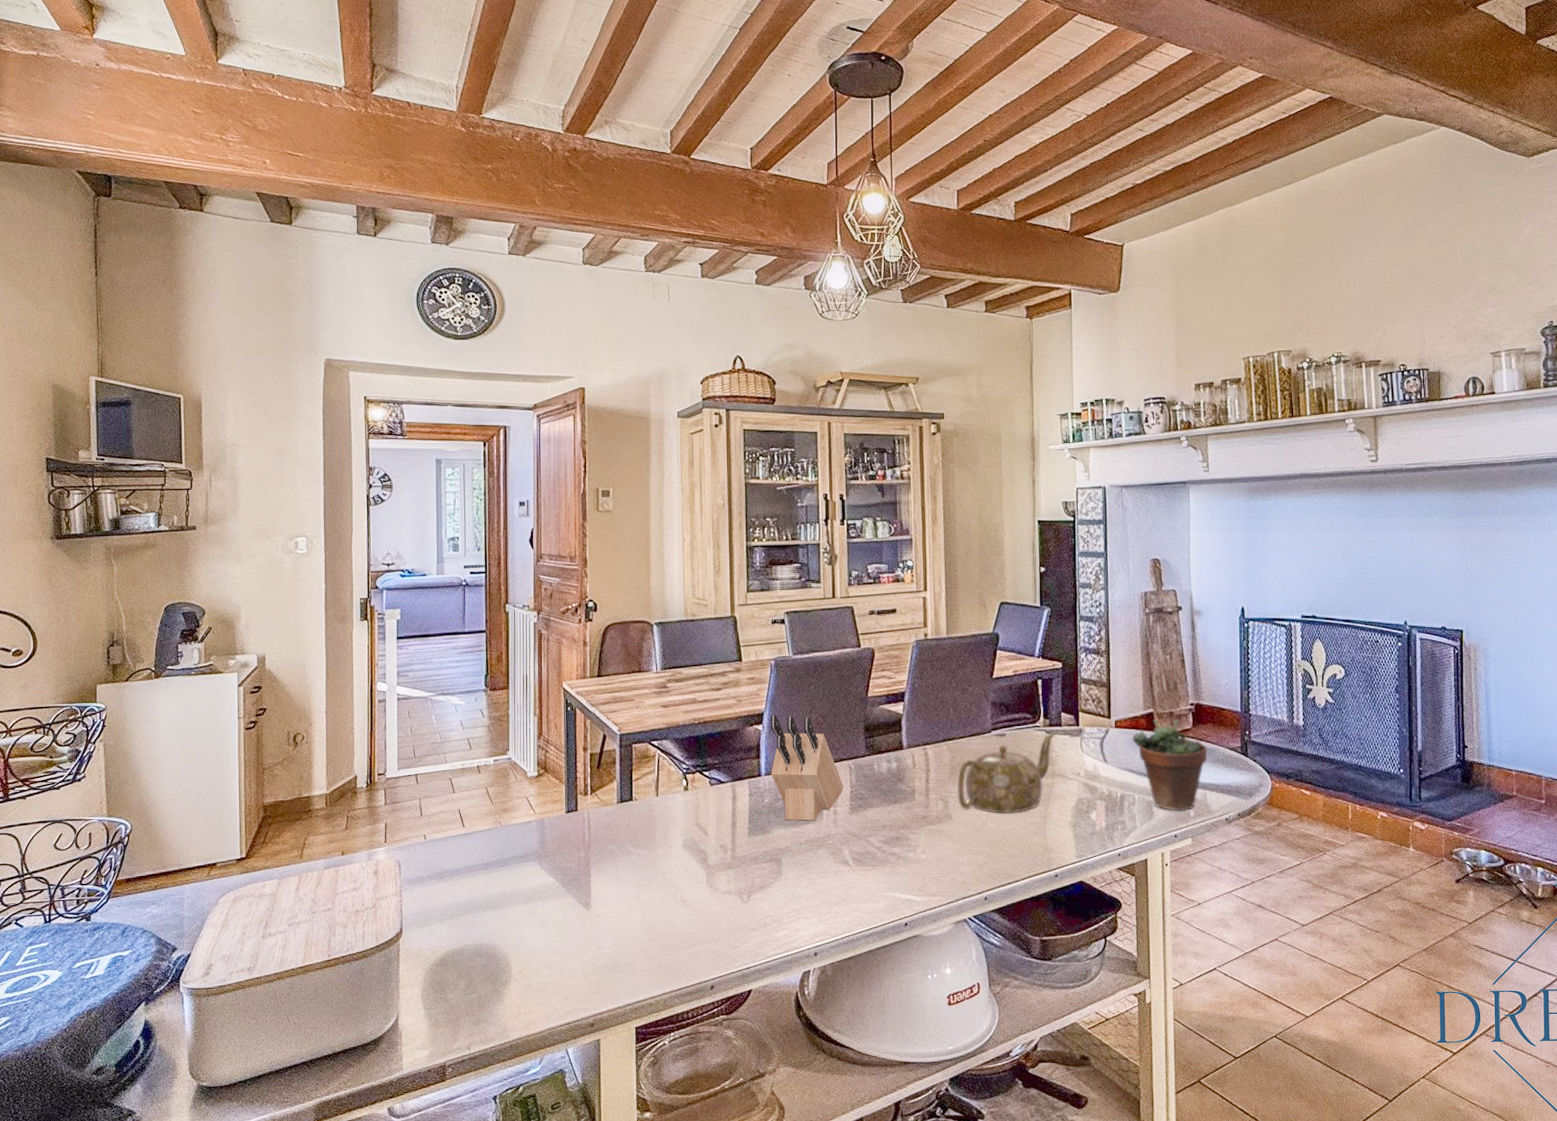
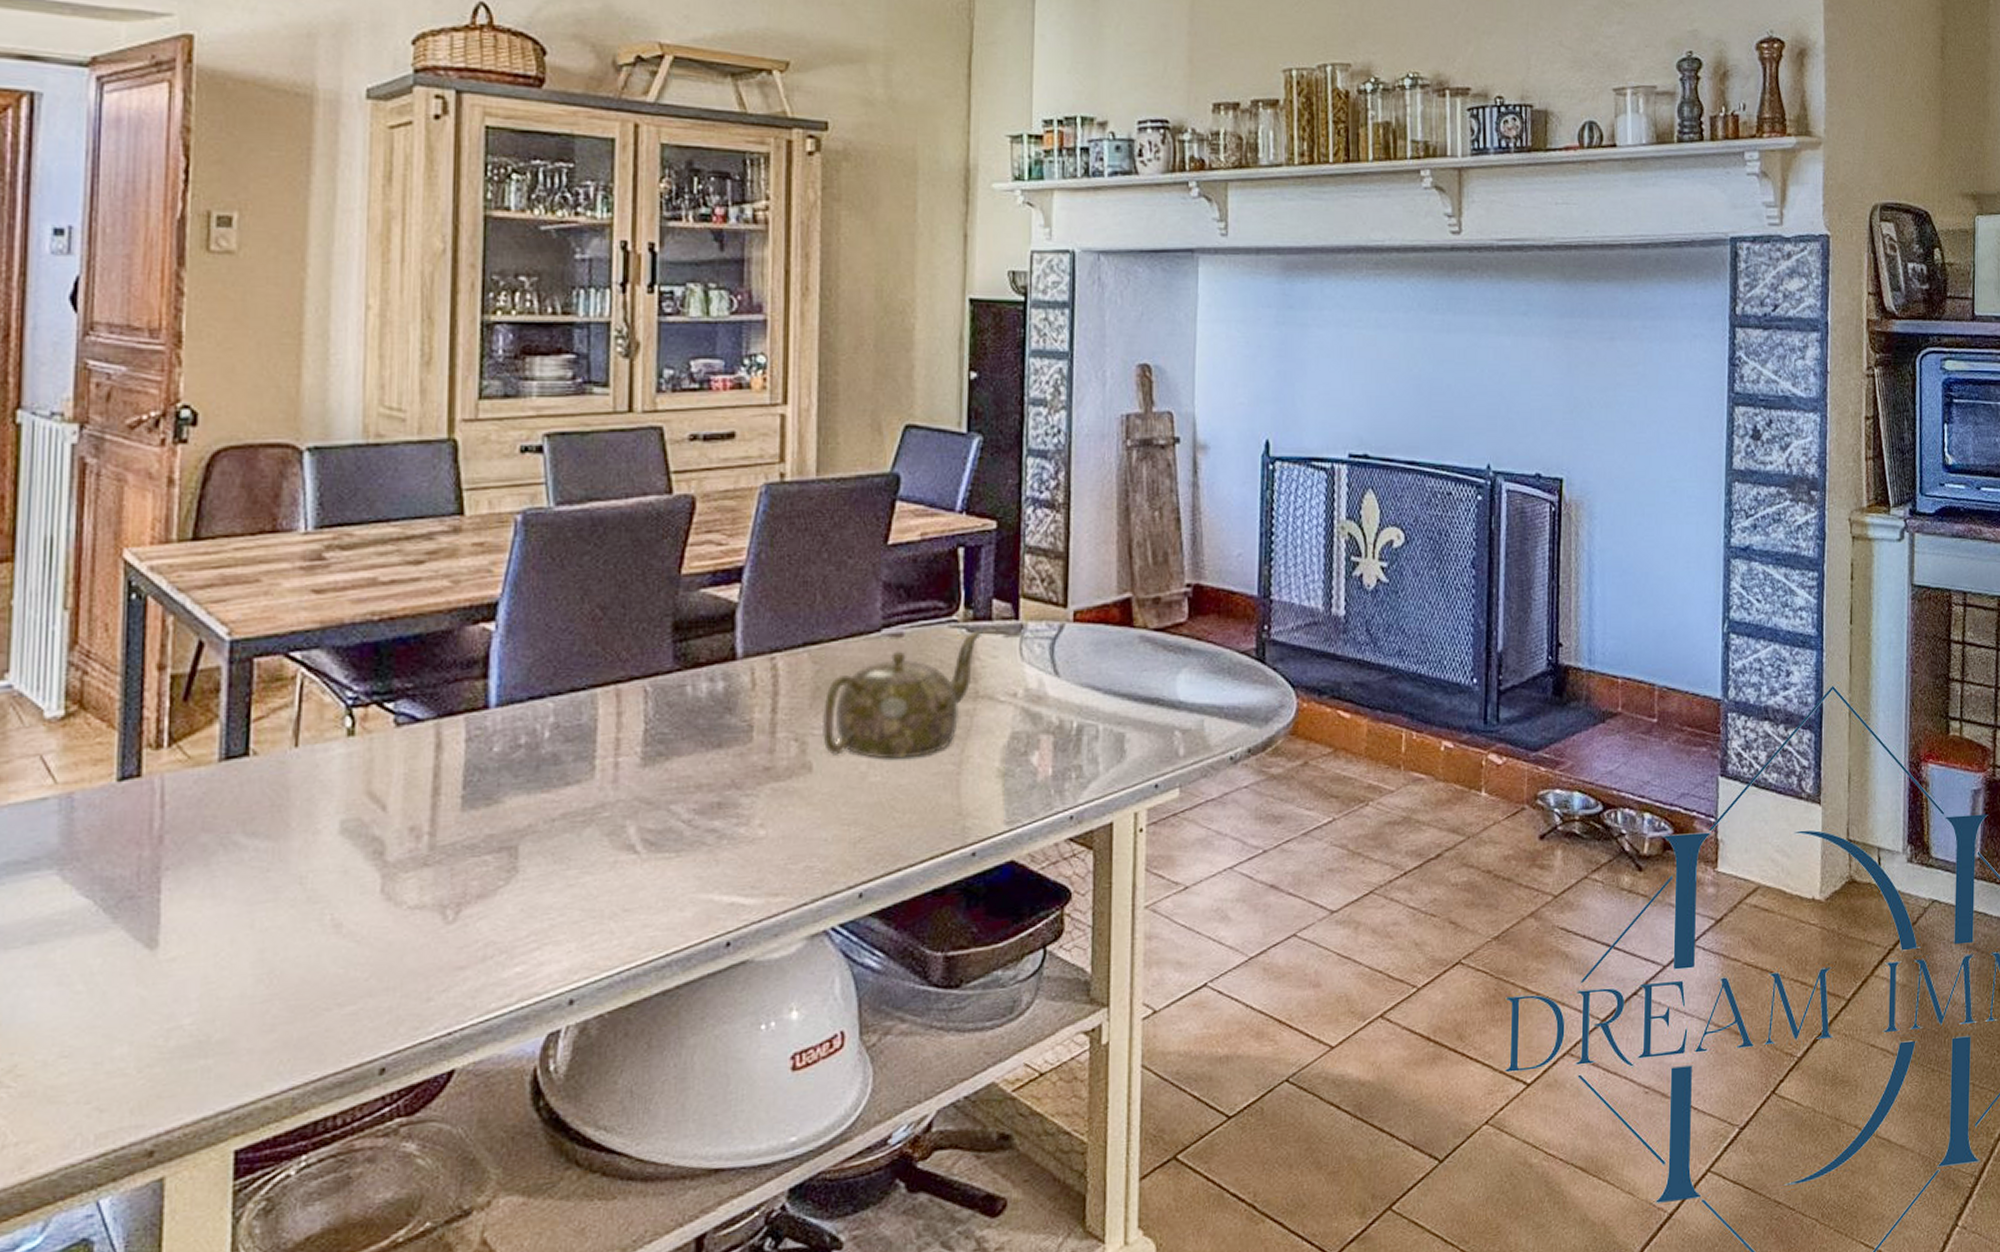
knife block: present [770,714,844,821] -> none [507,604,633,781]
succulent plant: present [1132,698,1208,811] -> none [1098,576,1209,748]

